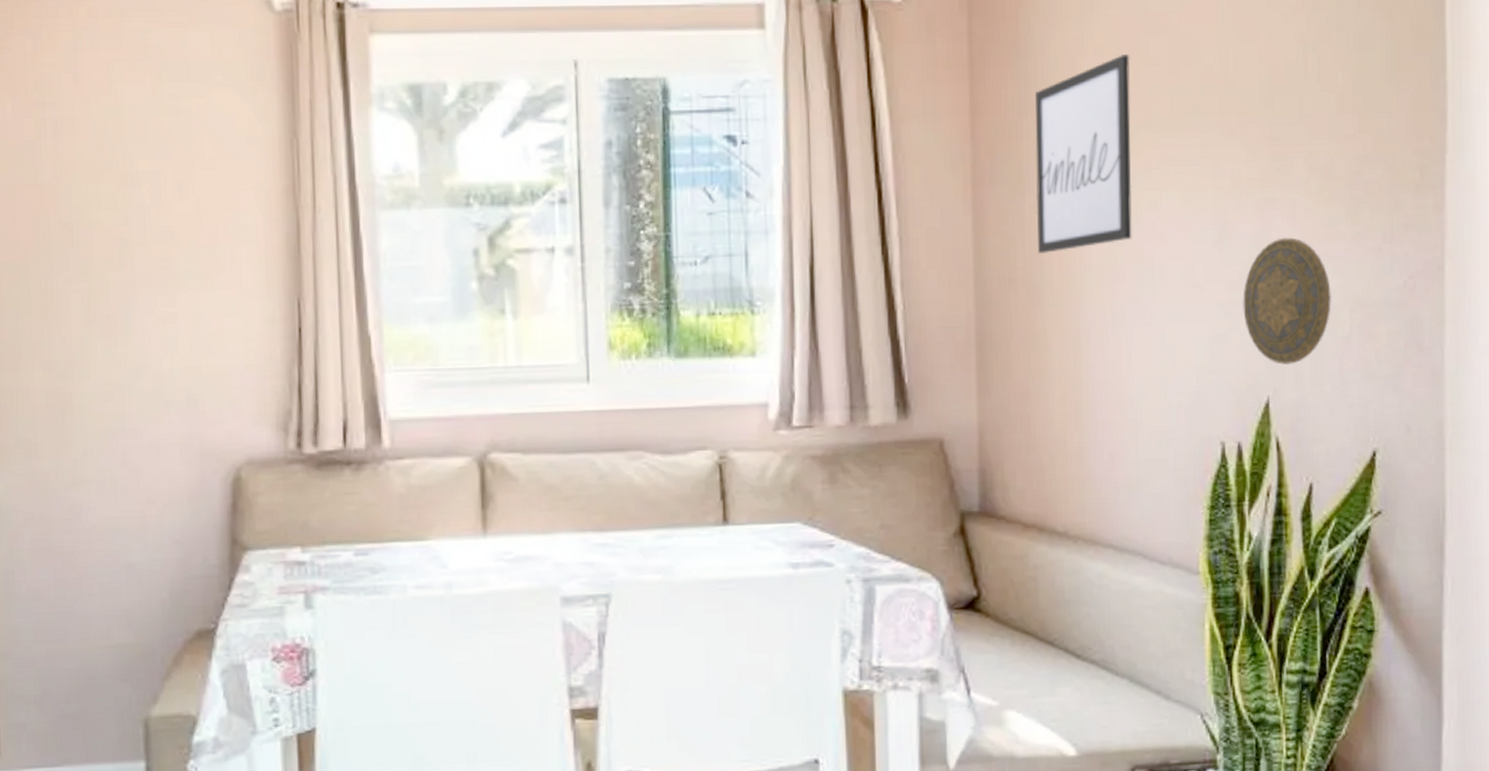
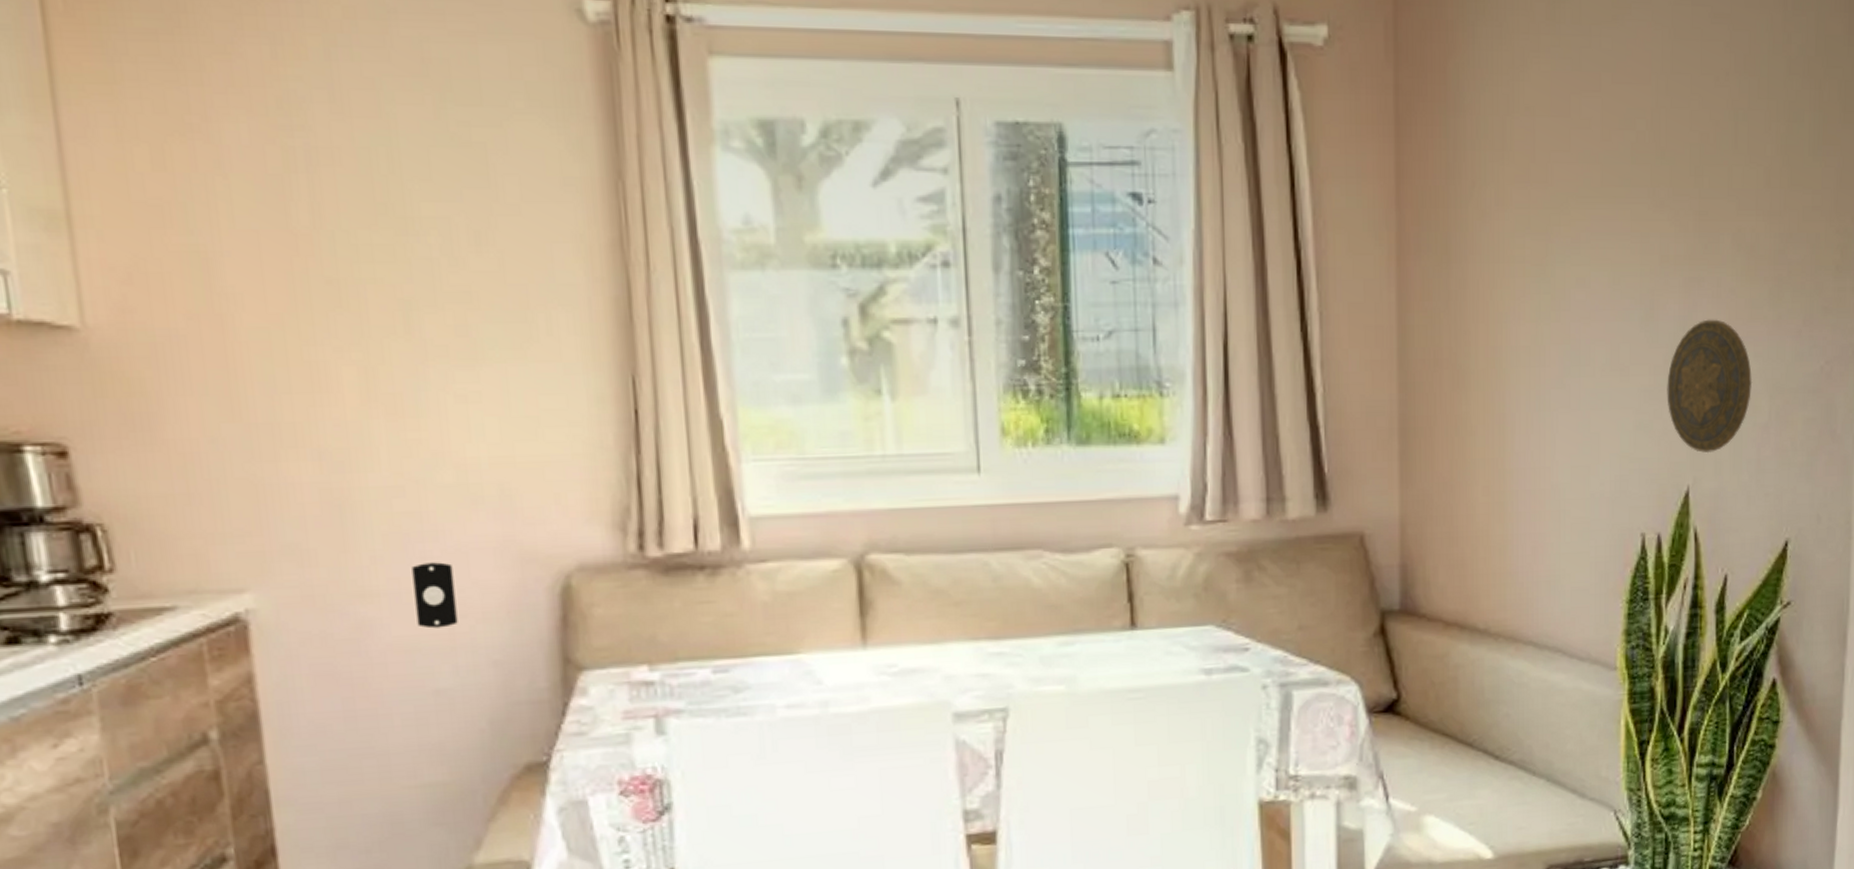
light switch: none [115,456,149,512] -> present [412,562,458,629]
wall art: present [1035,55,1132,254] -> none [1462,116,1562,334]

